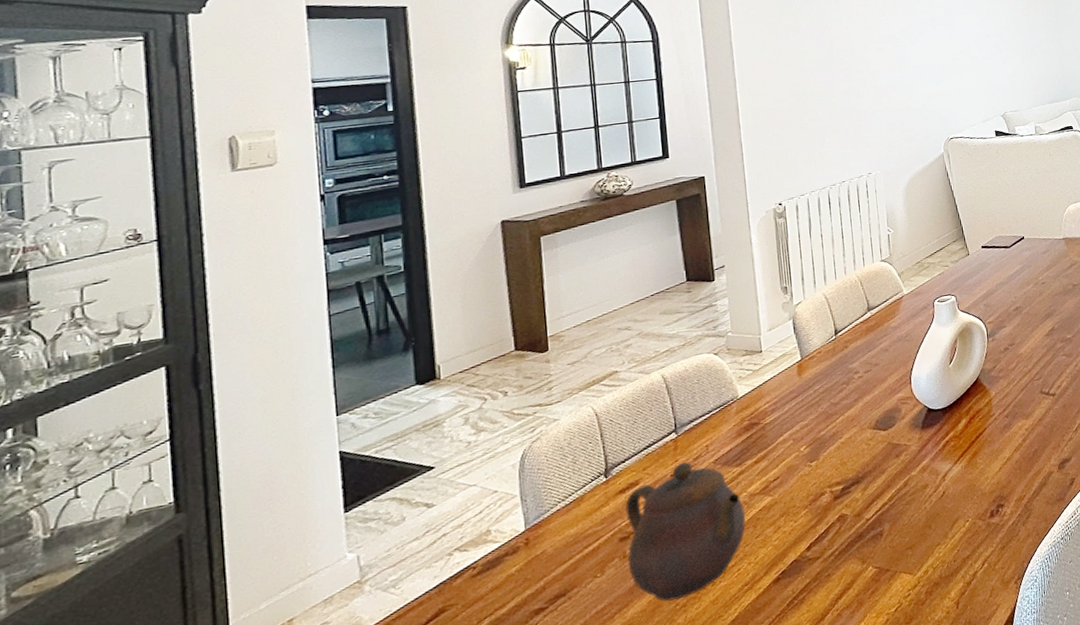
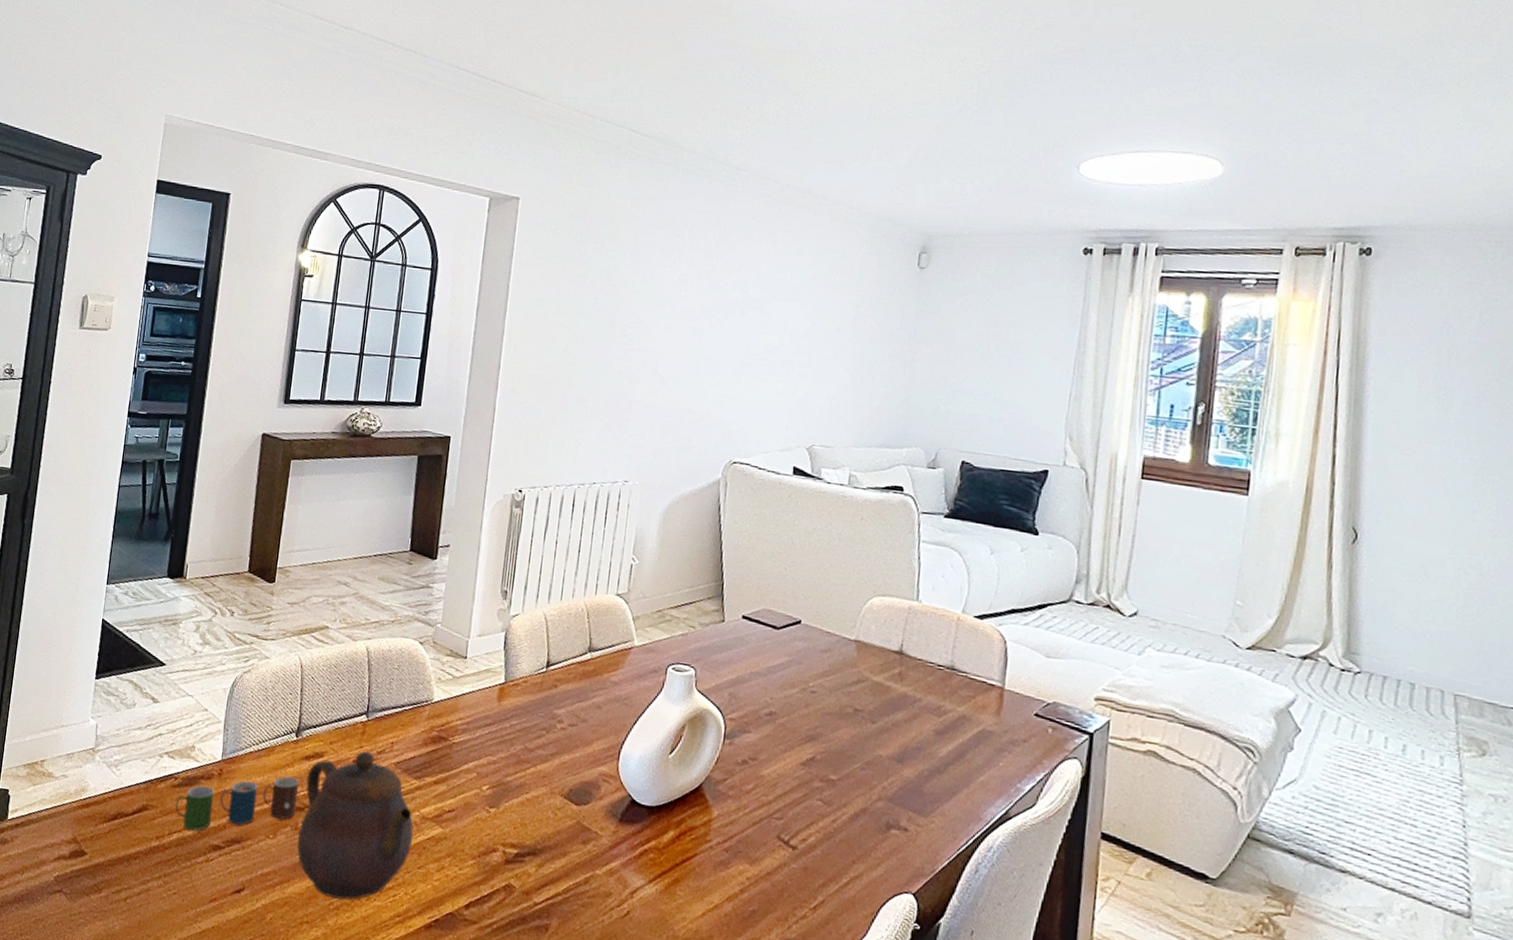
cup: none [479,513,620,610] -> present [175,776,299,831]

